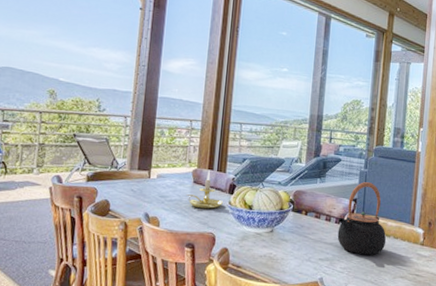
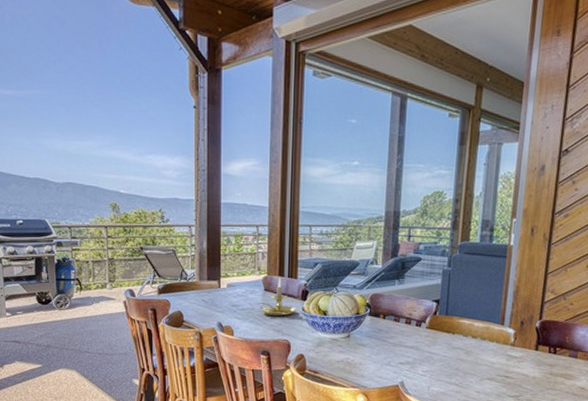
teapot: present [337,182,387,256] -> none [418,281,473,358]

